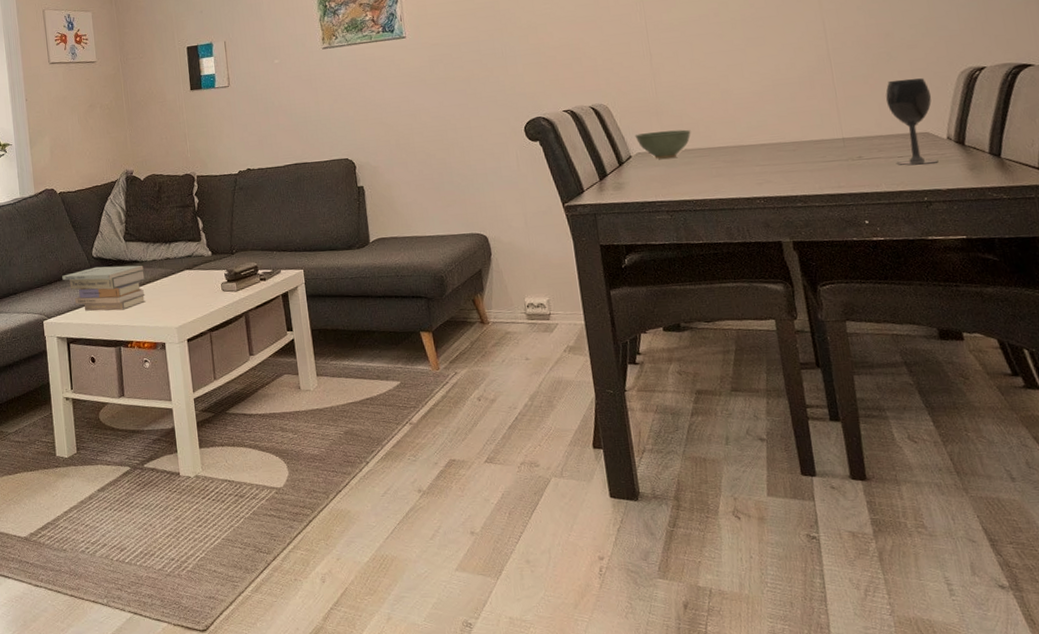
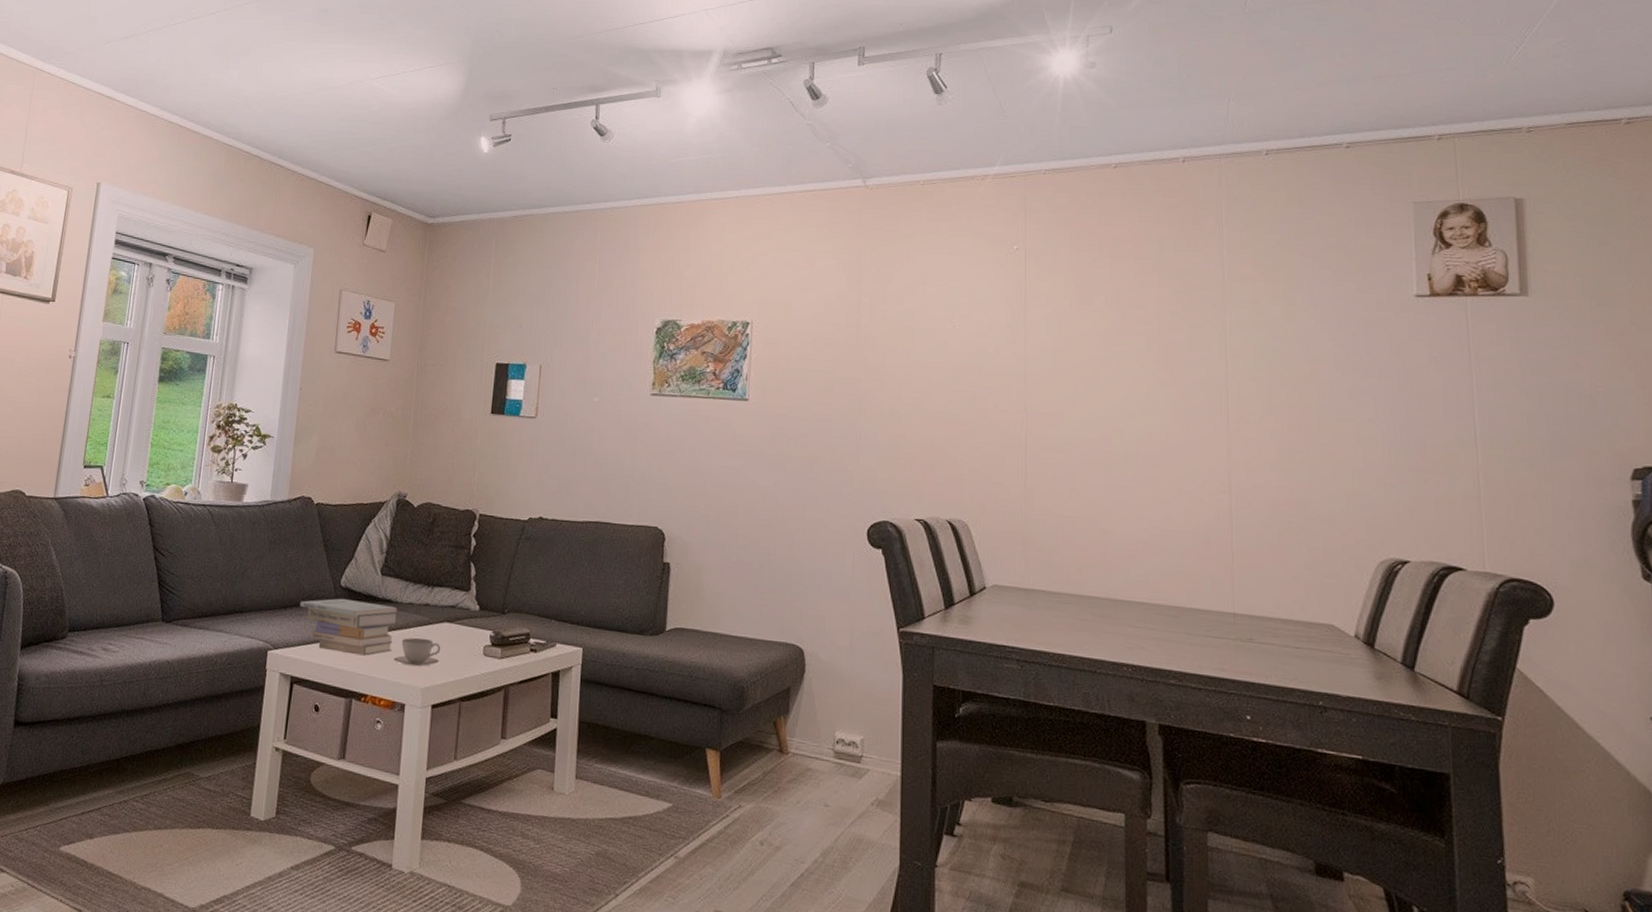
teacup: none [148,286,187,312] -> present [393,637,441,667]
bowl: present [635,129,691,159] -> none [993,563,1059,598]
wine glass: present [885,78,939,166] -> none [1289,556,1343,663]

